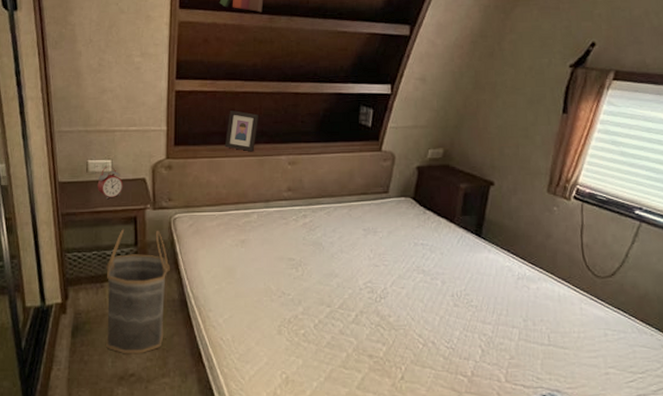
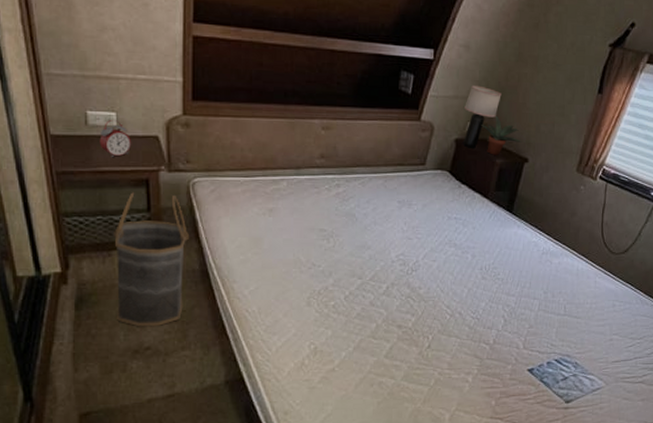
picture frame: present [224,109,260,152] -> none [251,63,291,113]
table lamp: none [423,114,461,175] -> present [461,85,502,148]
potted plant: none [442,141,485,180] -> present [481,115,521,155]

